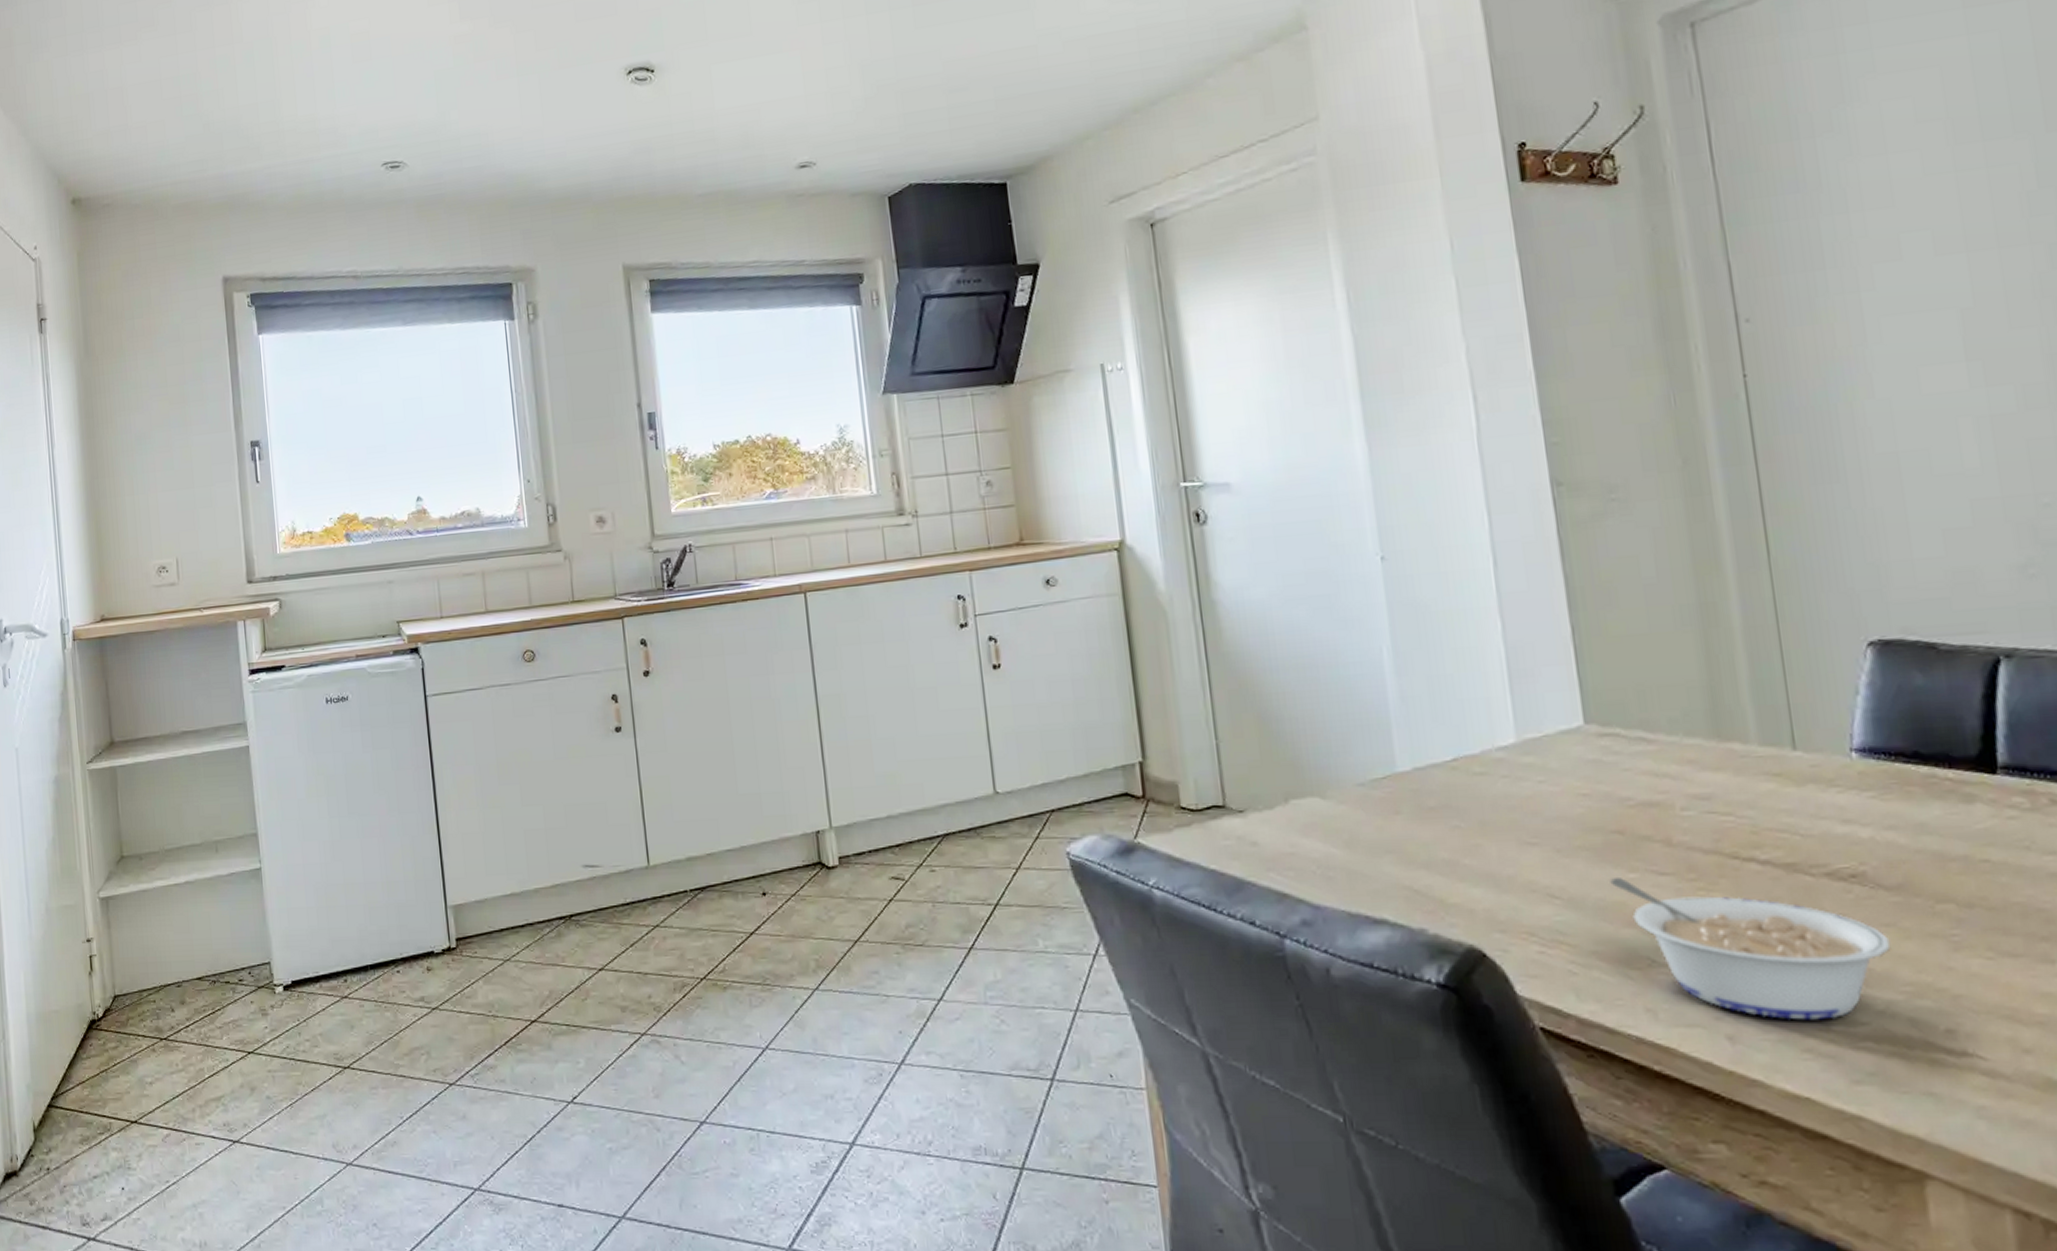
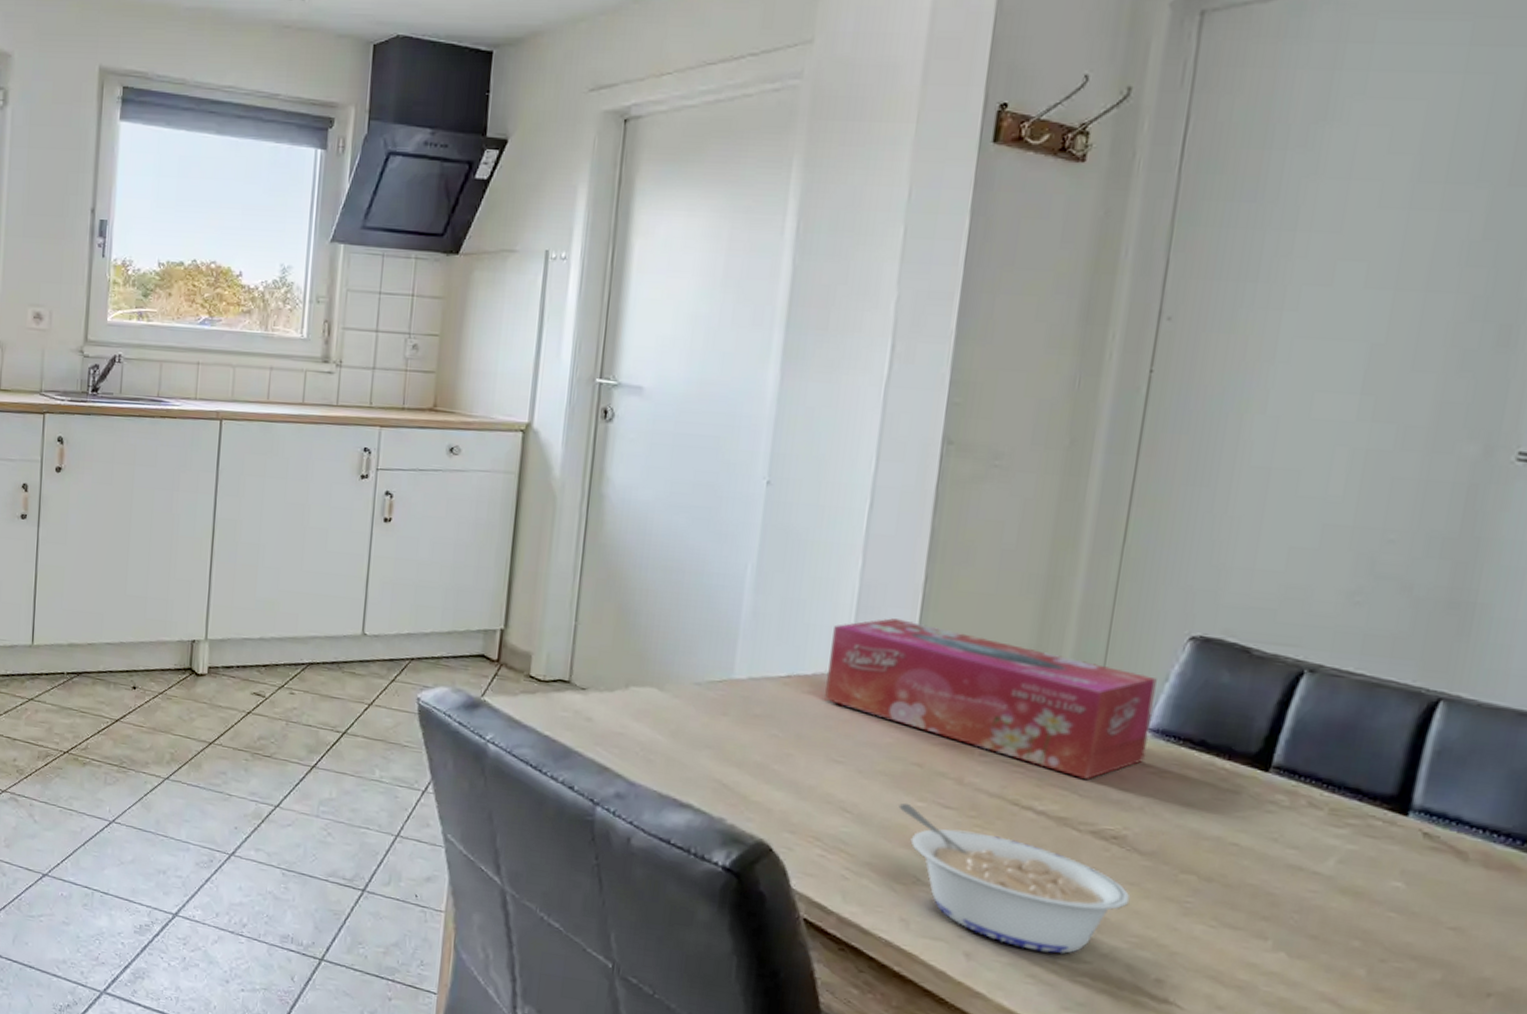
tissue box: none [1490,677,1861,816] -> present [825,618,1157,779]

